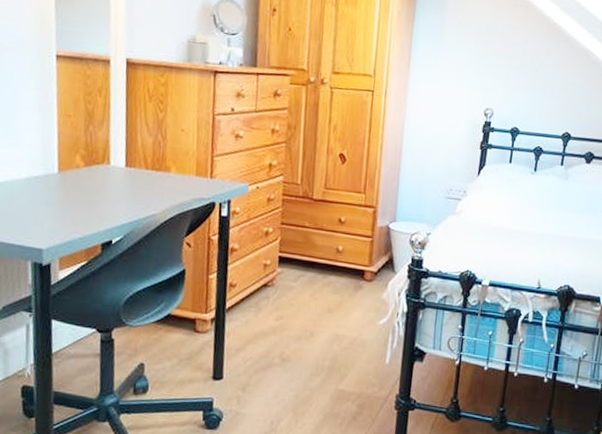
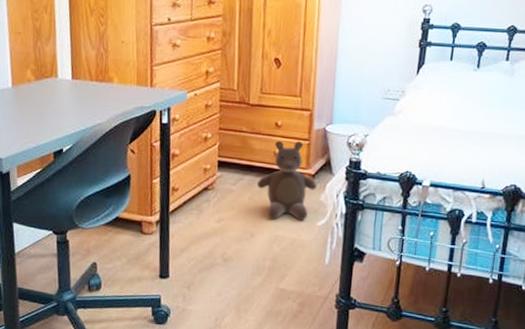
teddy bear: none [318,237,380,319] -> present [256,140,318,221]

